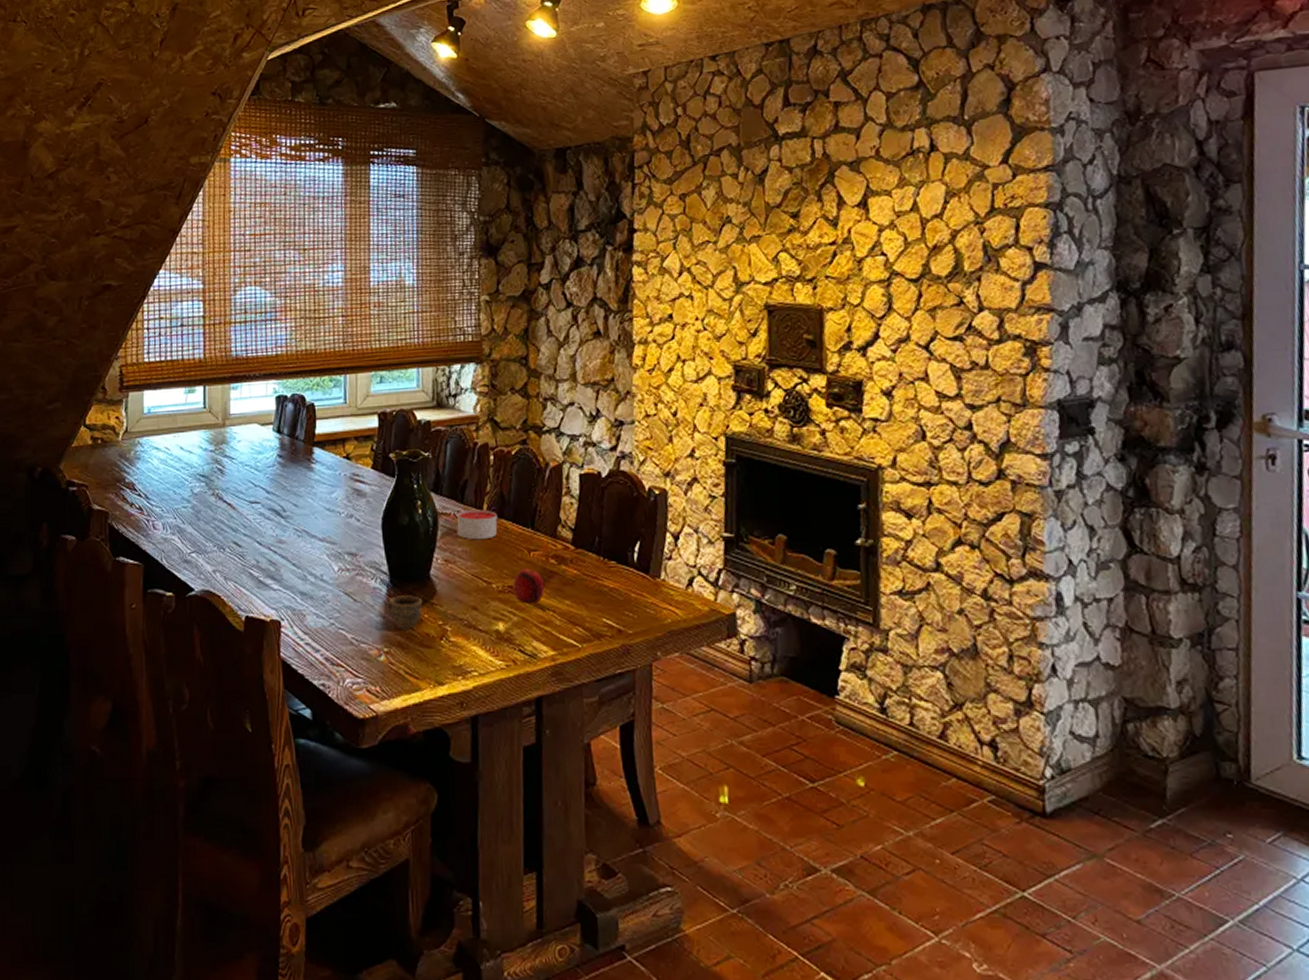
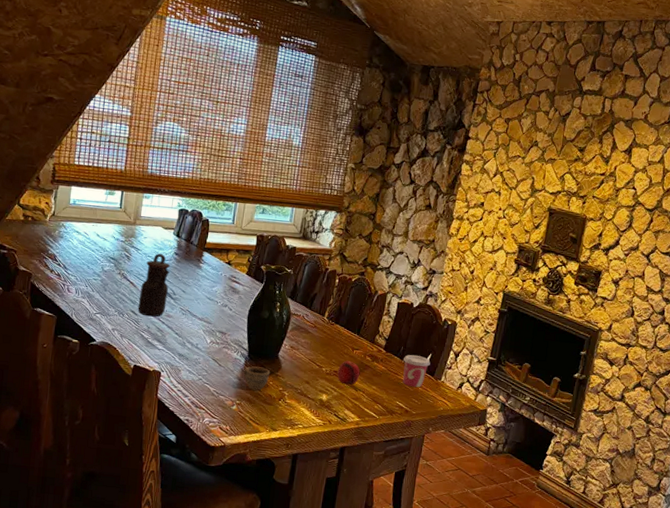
teapot: none [241,459,276,547] -> present [138,254,170,317]
candle: present [457,509,498,540] -> none [303,314,334,337]
cup: none [602,547,641,595] -> present [402,355,430,388]

